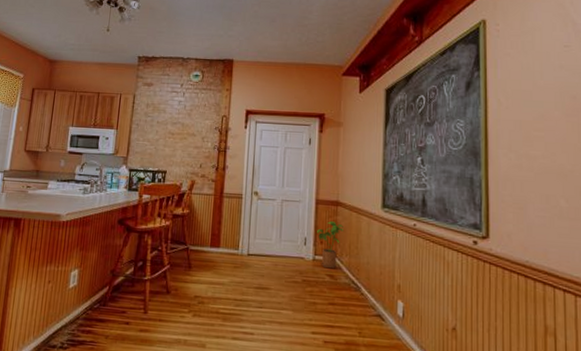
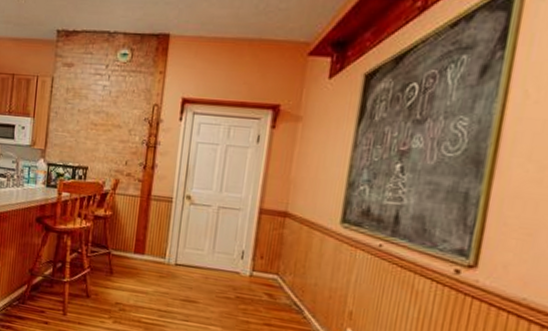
house plant: present [317,221,344,269] -> none [257,234,291,288]

